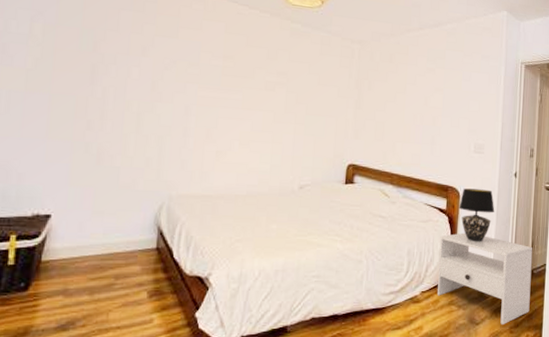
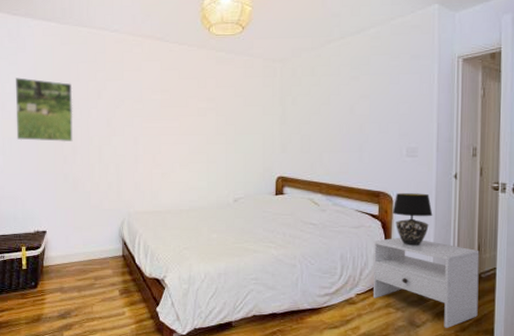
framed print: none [19,15,109,104] -> present [15,77,73,143]

